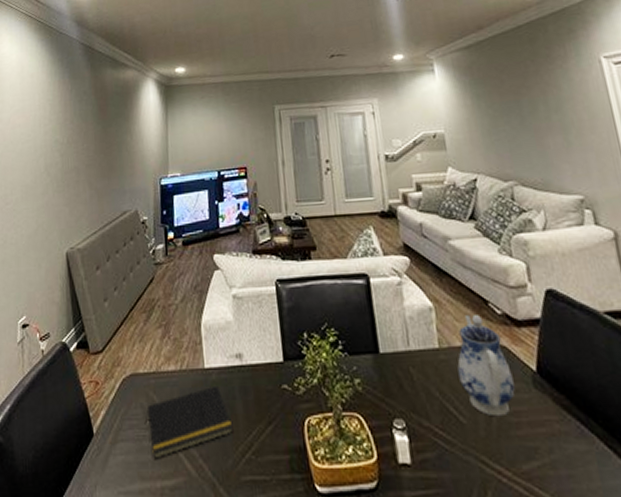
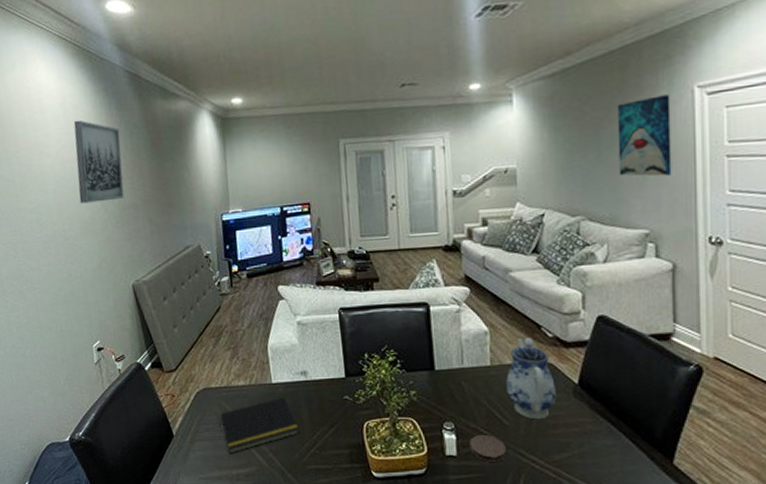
wall art: none [24,87,70,168] -> present [73,120,124,204]
coaster: none [423,435,468,473] -> present [469,434,506,462]
wall art: none [532,64,596,142] -> present [616,94,672,177]

